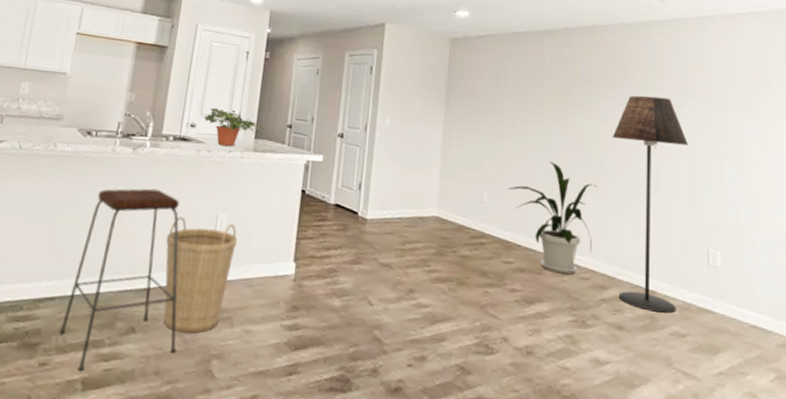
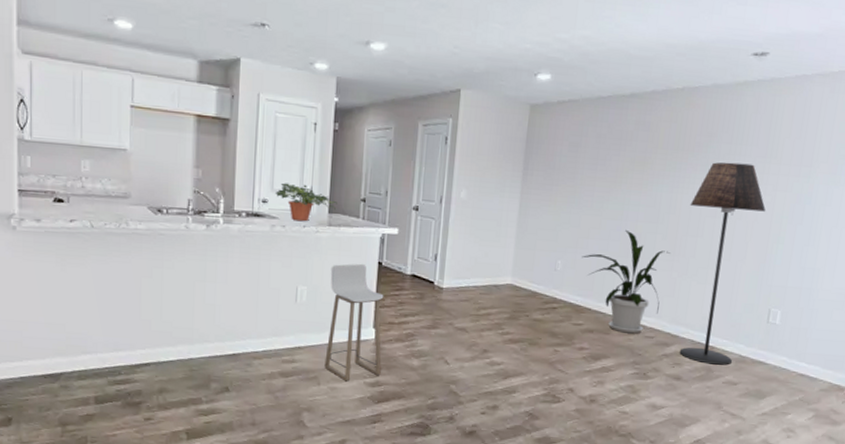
bar stool: present [59,188,179,371] -> none [159,263,269,423]
basket: present [163,217,238,333] -> none [249,289,319,391]
bar stool: none [239,191,306,324] -> present [324,263,384,382]

